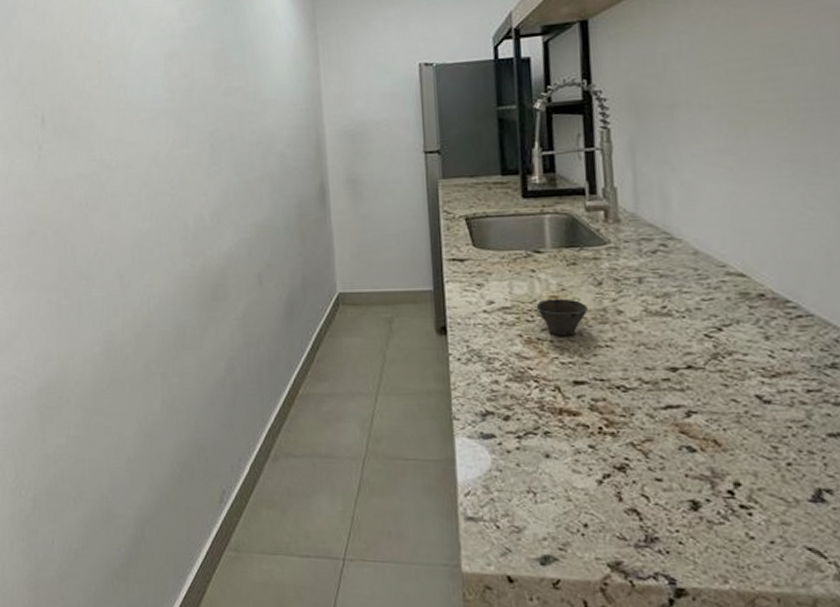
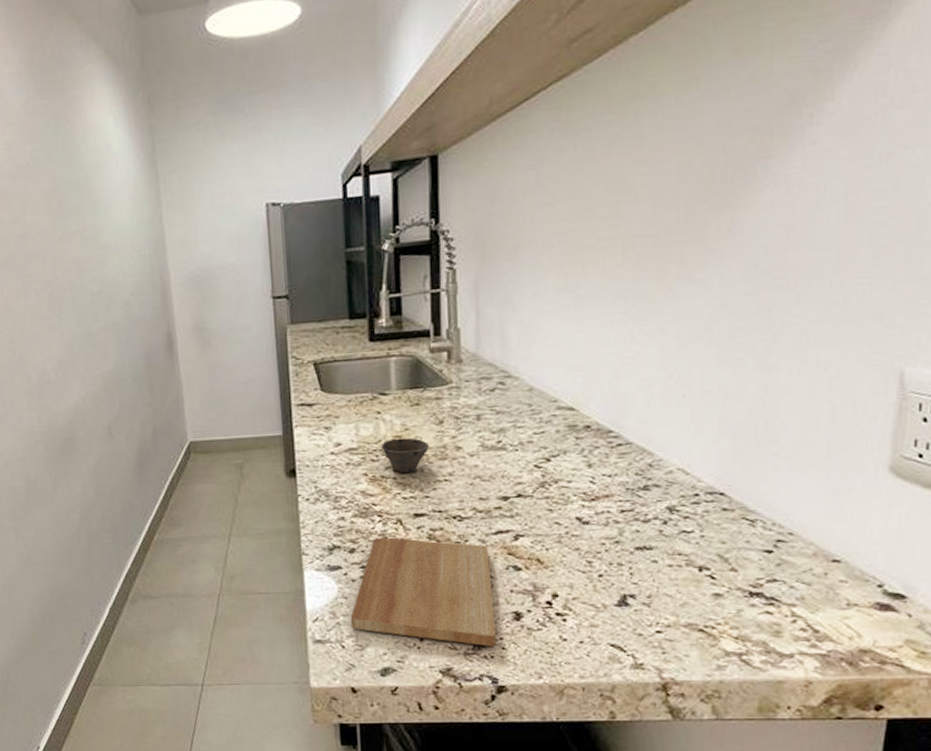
cutting board: none [505,405,673,541] -> present [350,537,497,647]

